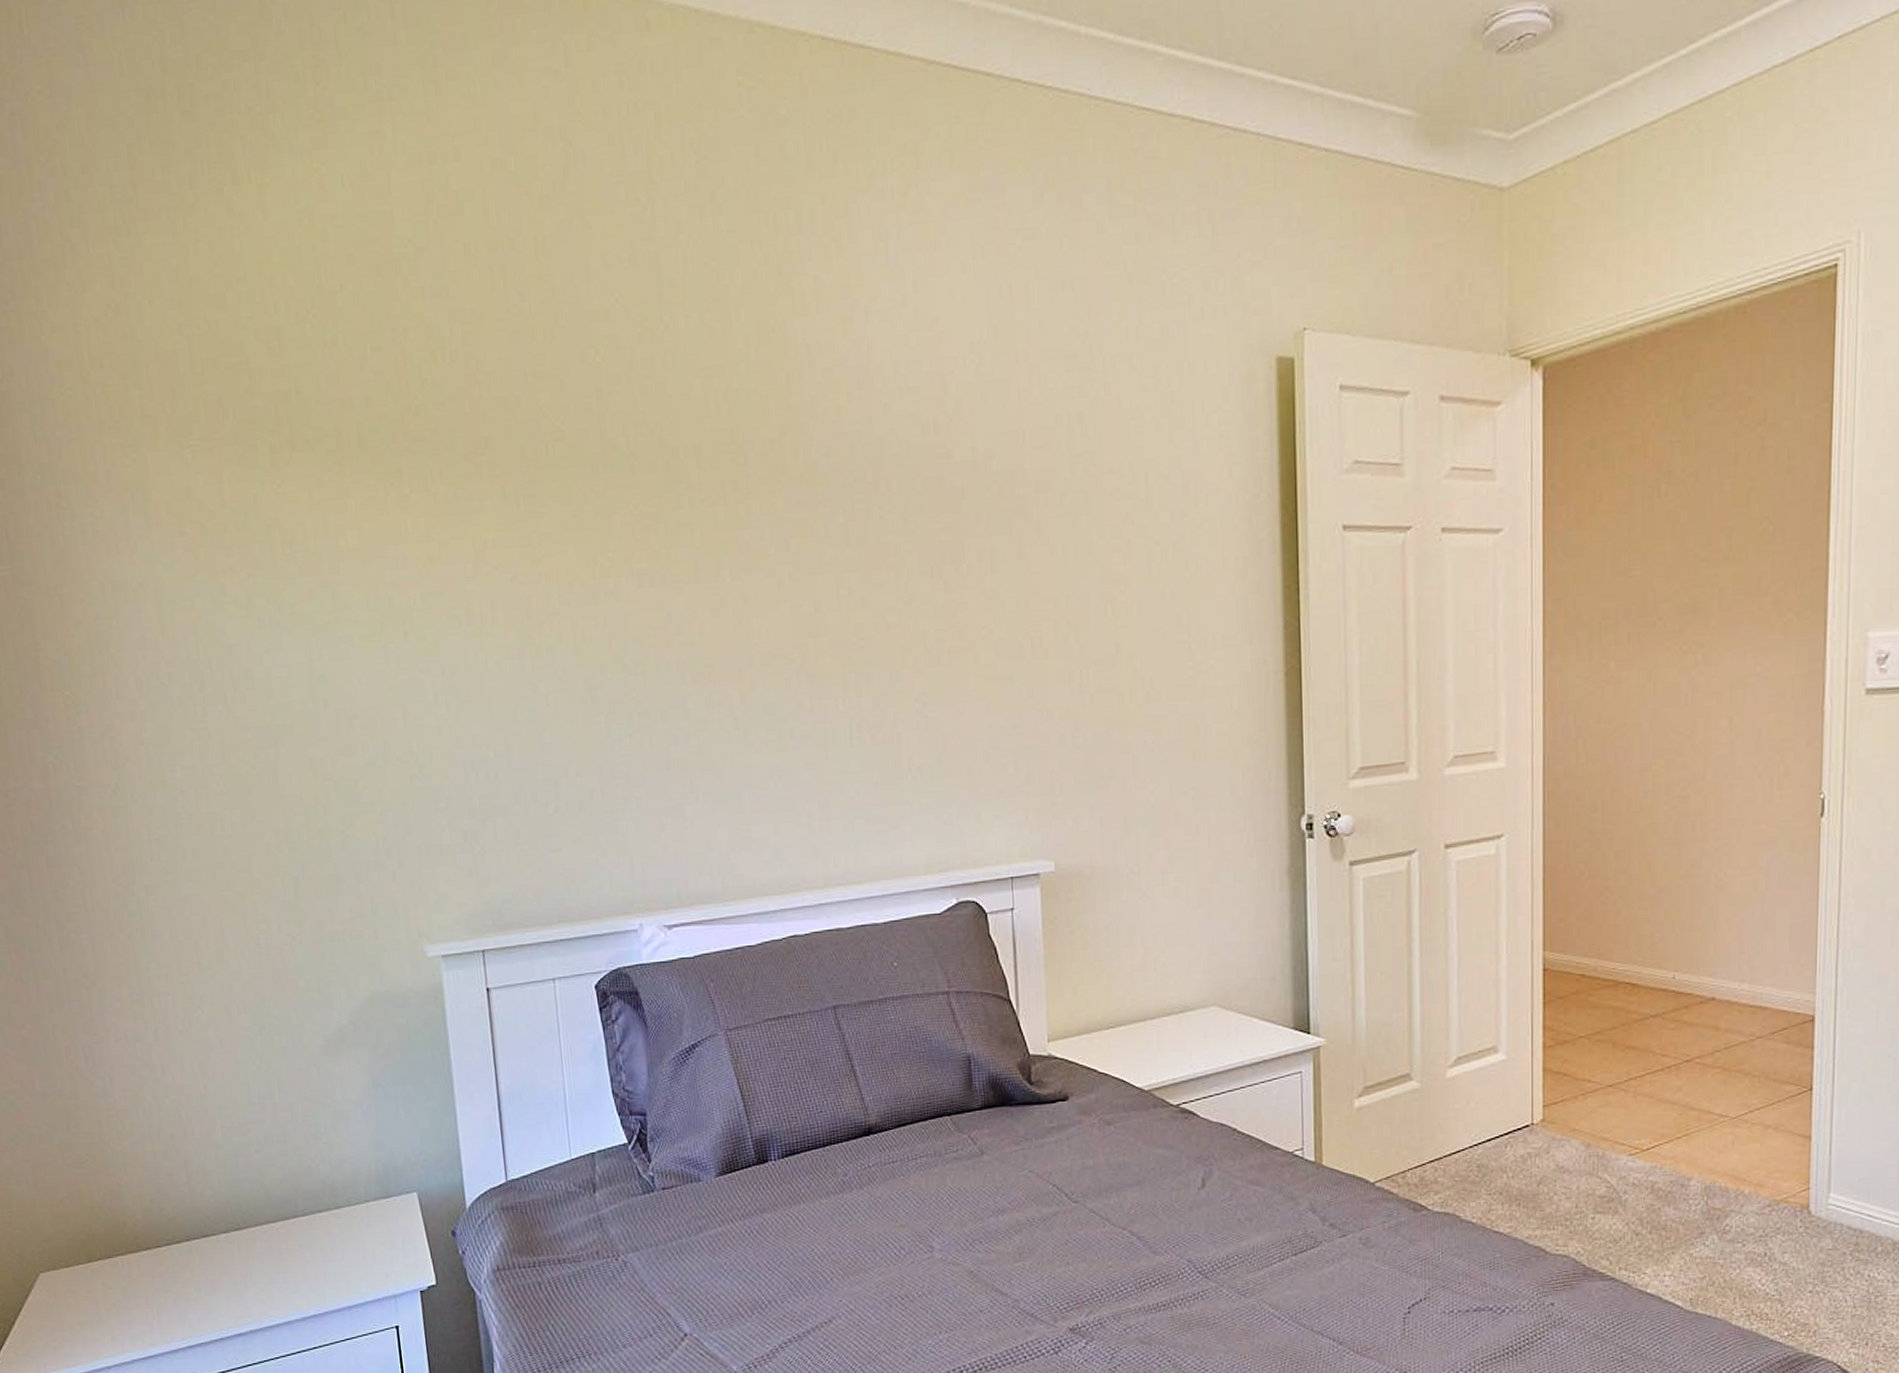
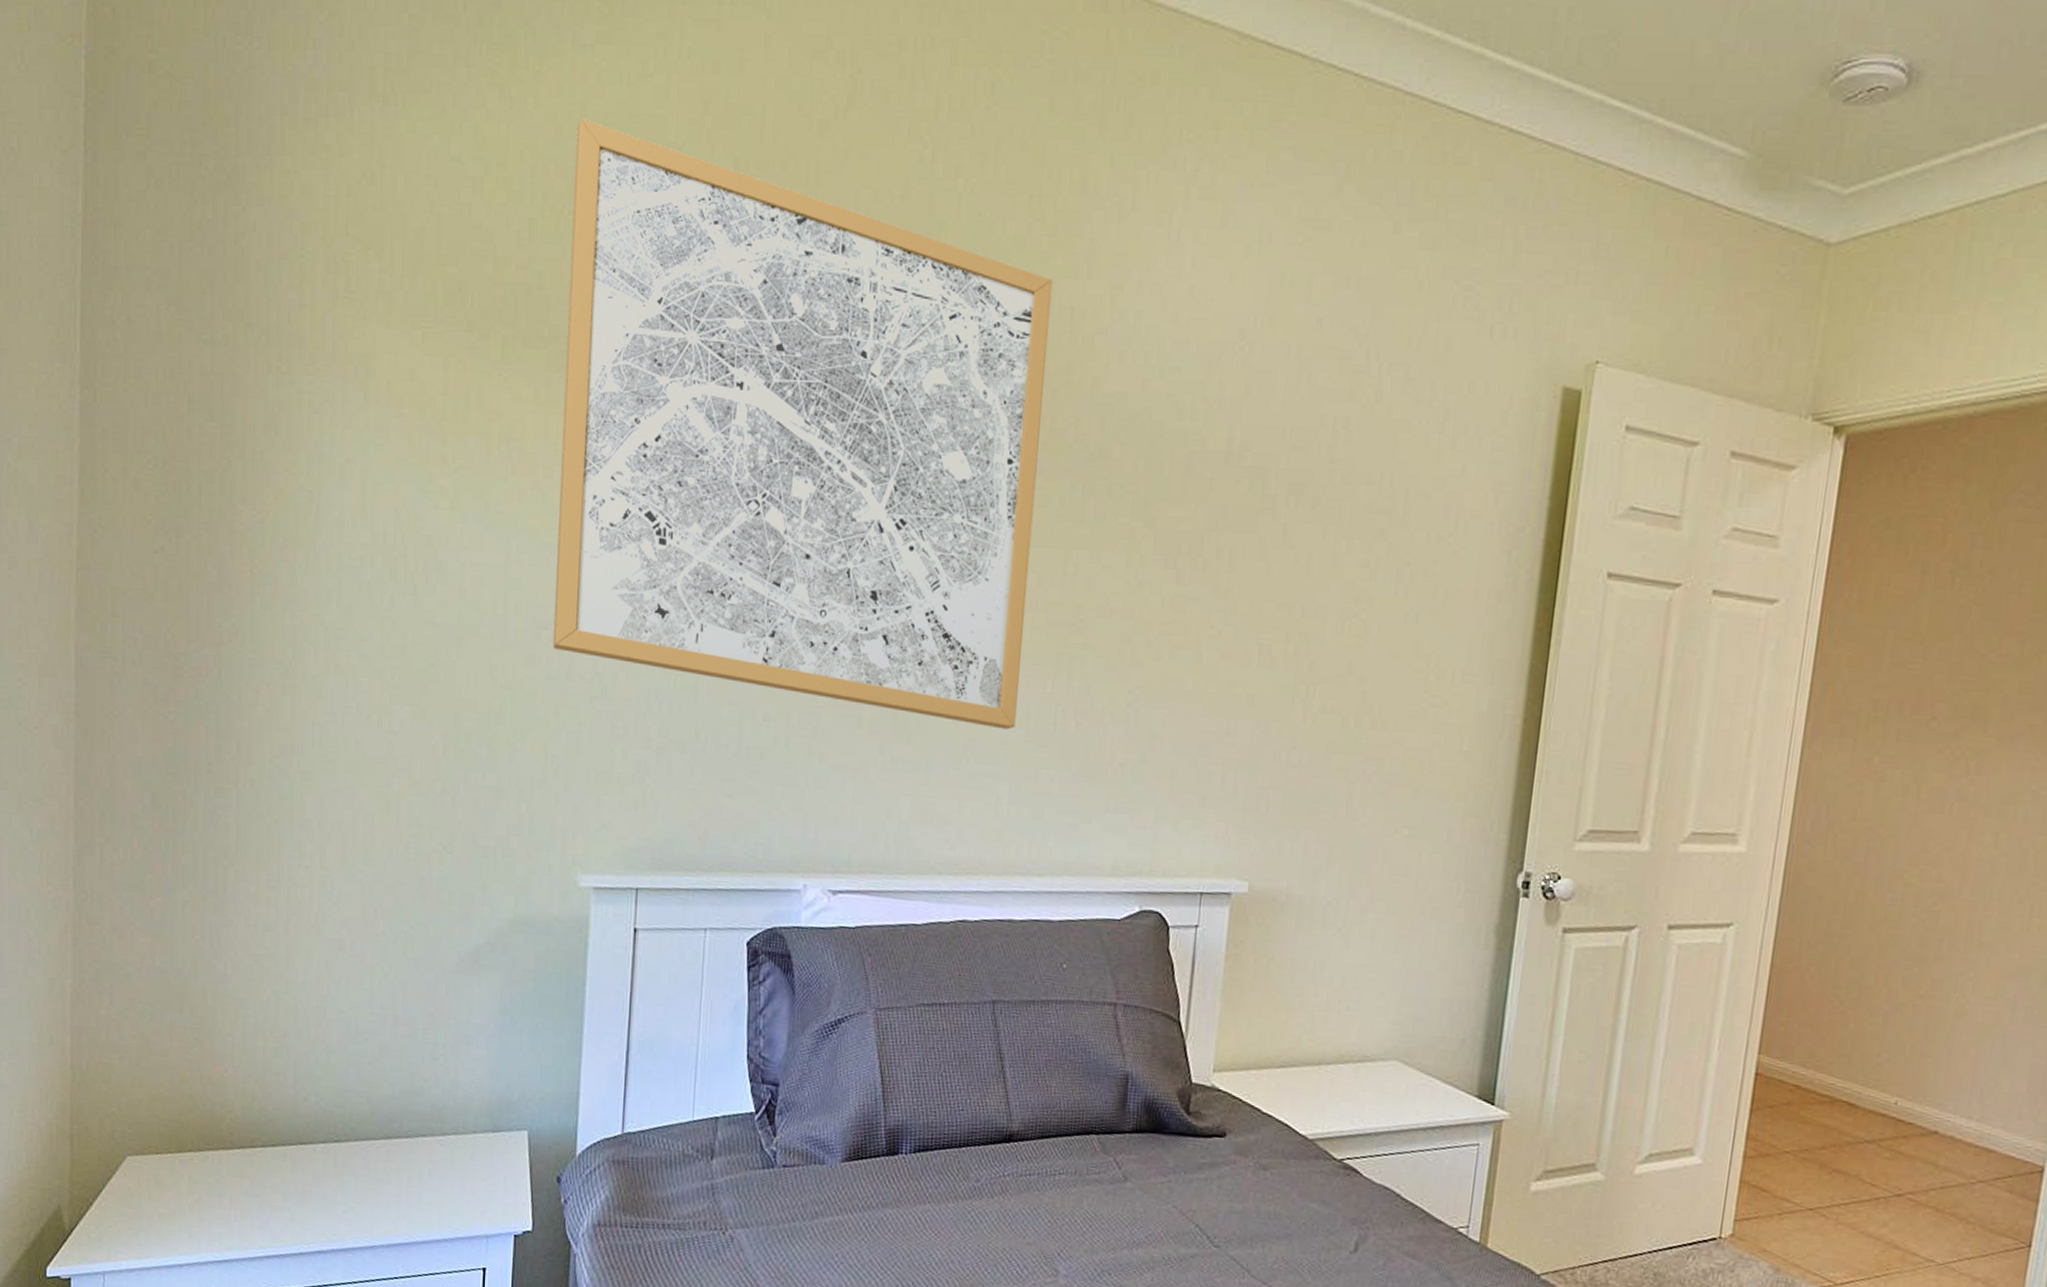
wall art: none [307,224,815,752] -> present [552,119,1053,730]

